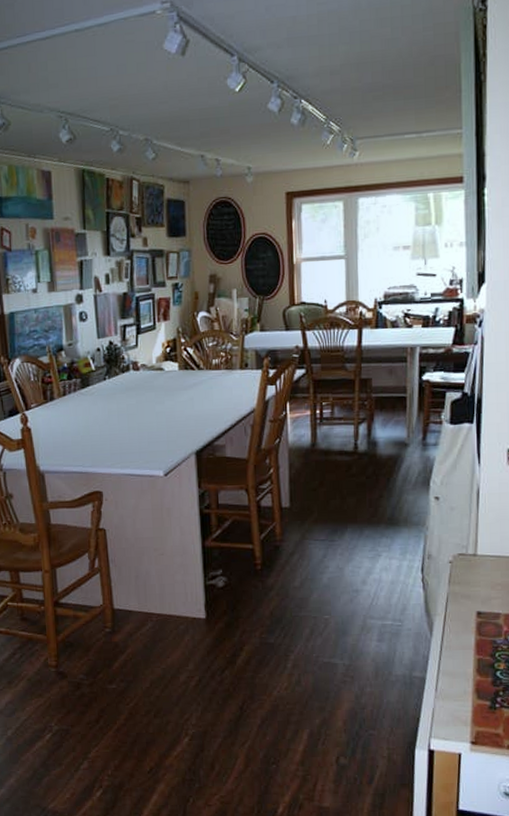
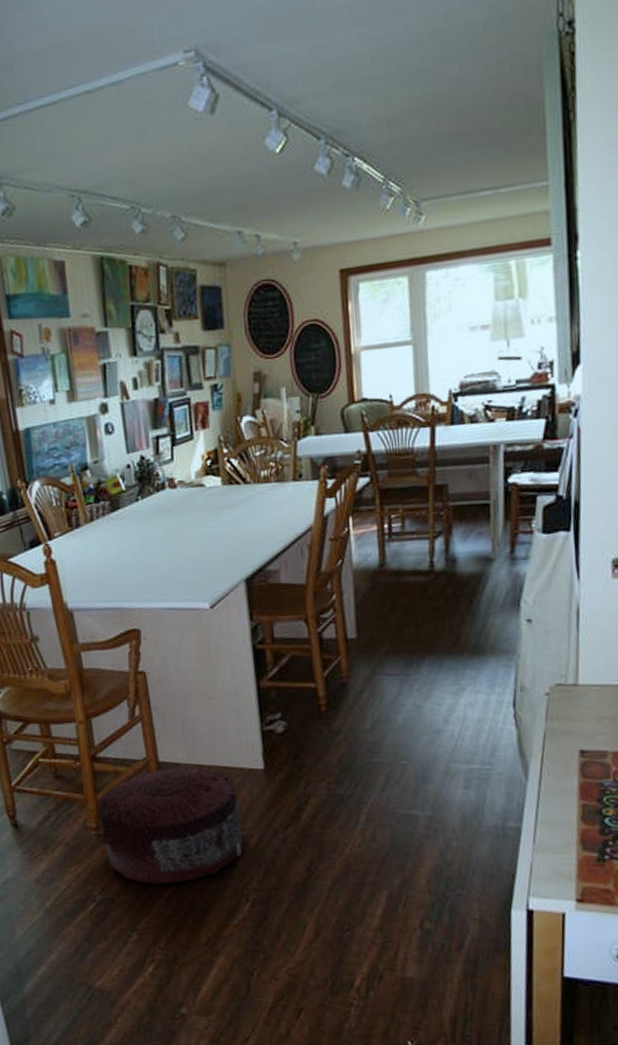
pouf: none [58,613,187,718] -> present [98,765,246,884]

